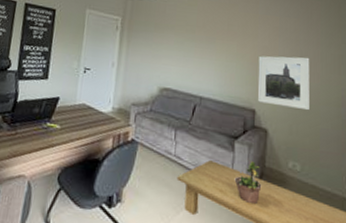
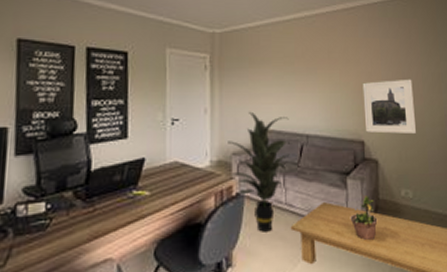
indoor plant: none [129,69,186,178] -> present [228,111,293,232]

